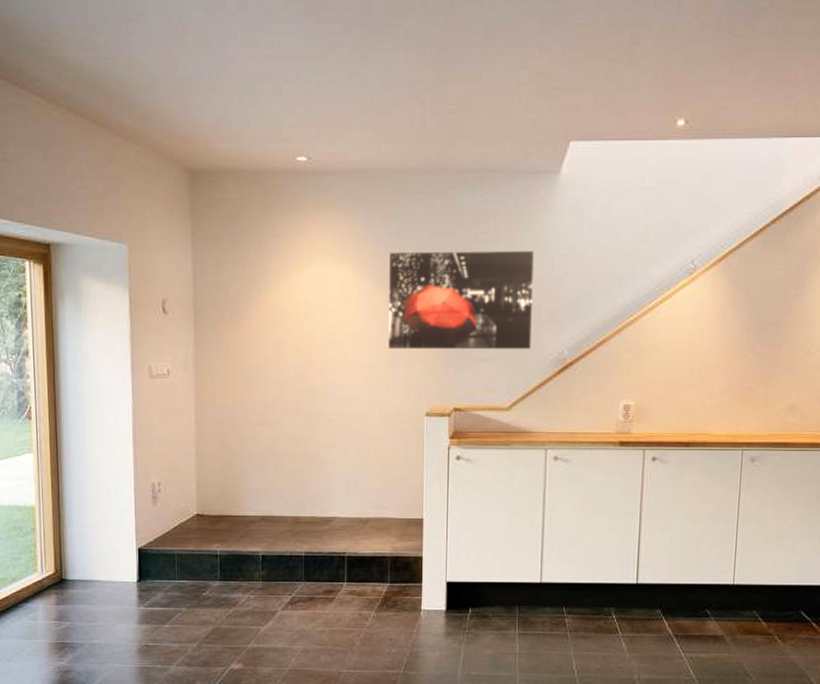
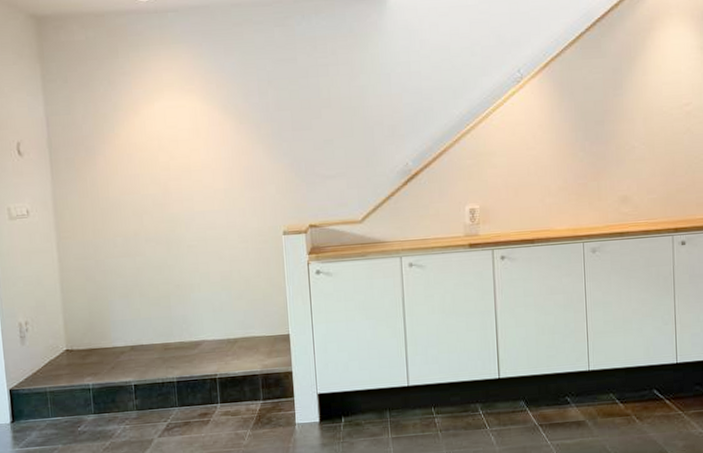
wall art: present [389,251,534,350] -> none [235,71,377,174]

